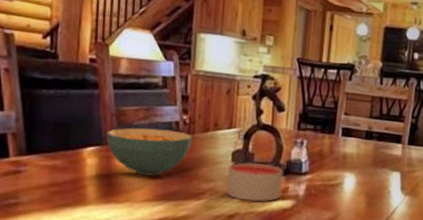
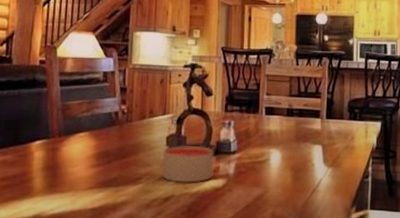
cereal bowl: present [106,128,193,176] -> none [53,119,131,164]

